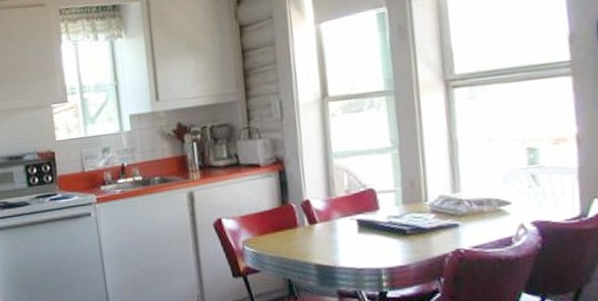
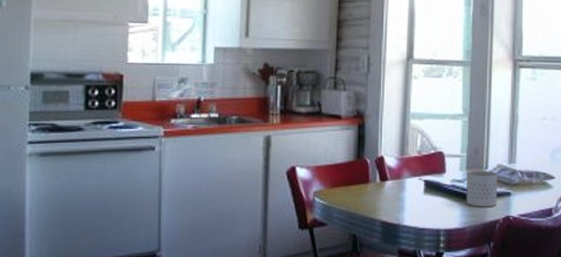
mug: none [403,203,443,243] -> present [466,170,498,207]

